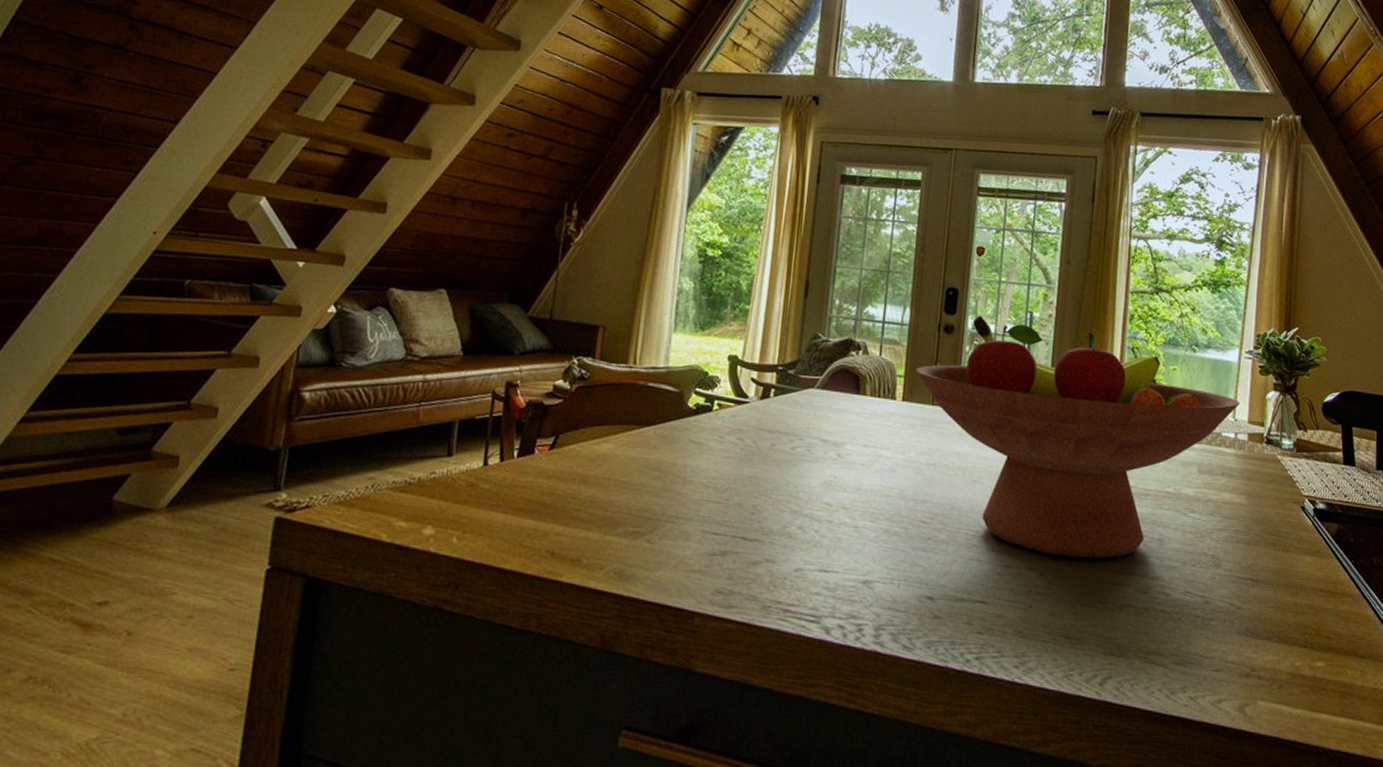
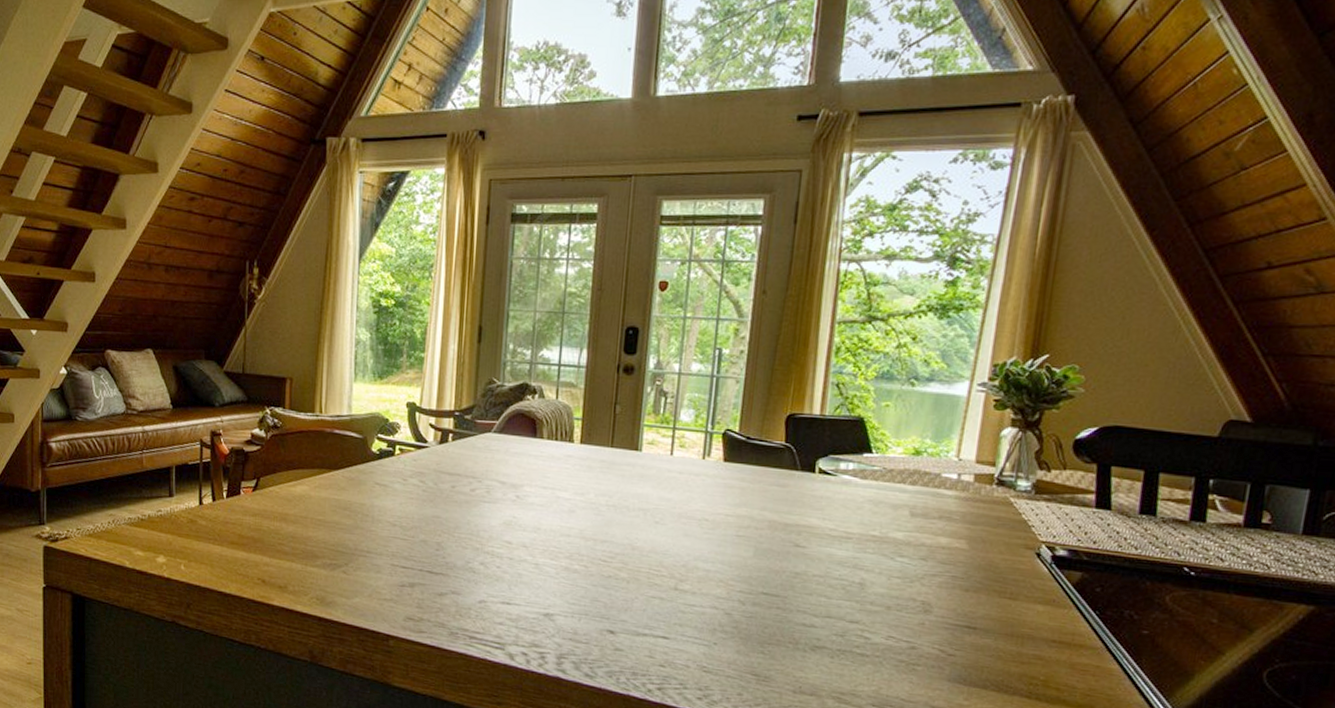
fruit bowl: present [916,315,1240,559] -> none [594,354,966,601]

